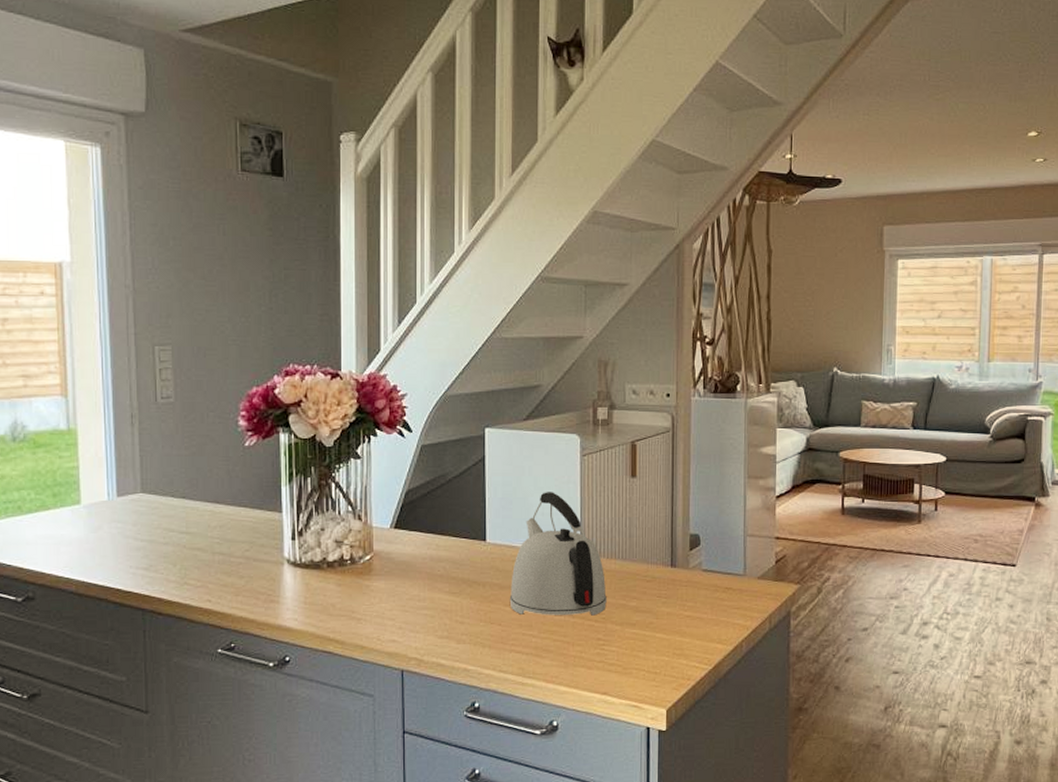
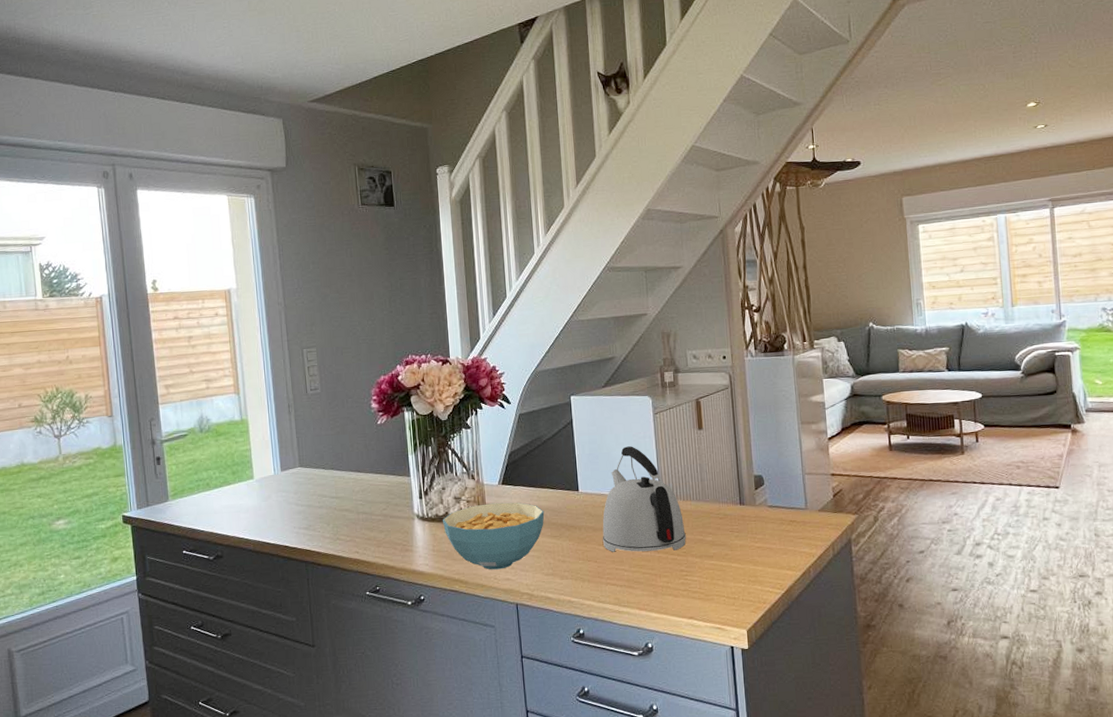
cereal bowl: none [318,550,443,629] -> present [442,502,545,570]

